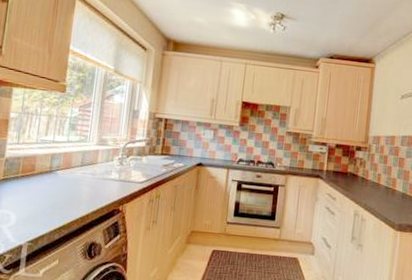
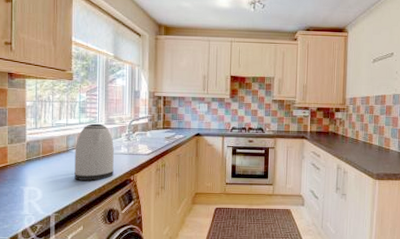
kettle: none [55,142,104,208] -> present [74,123,114,181]

